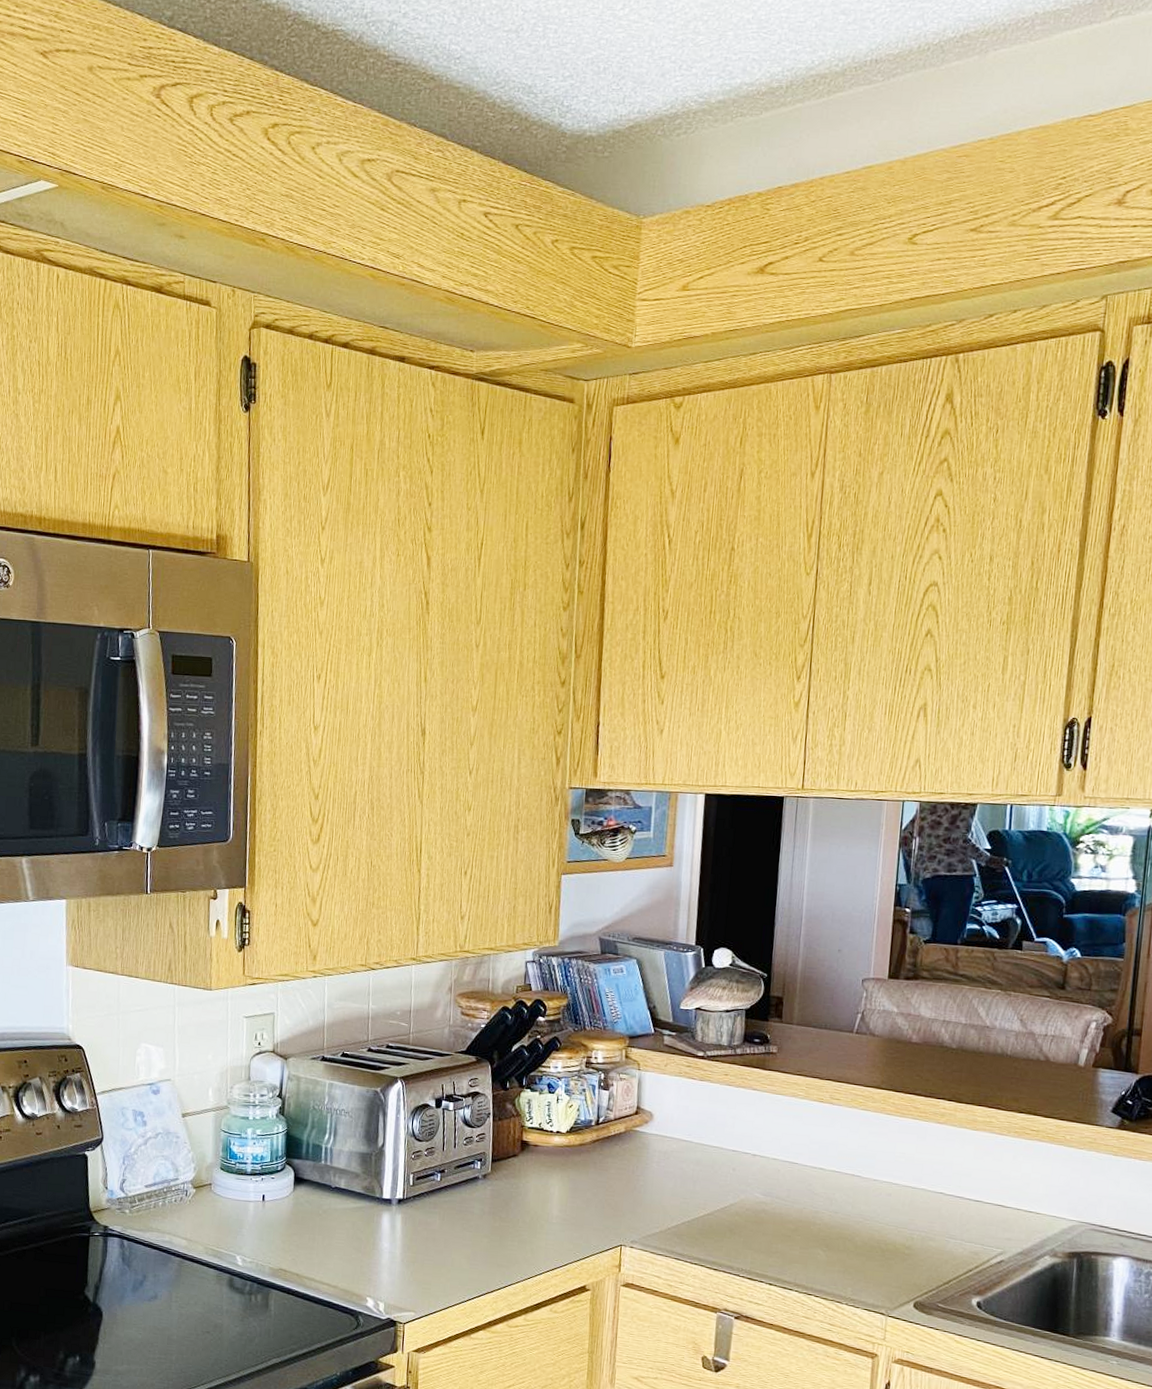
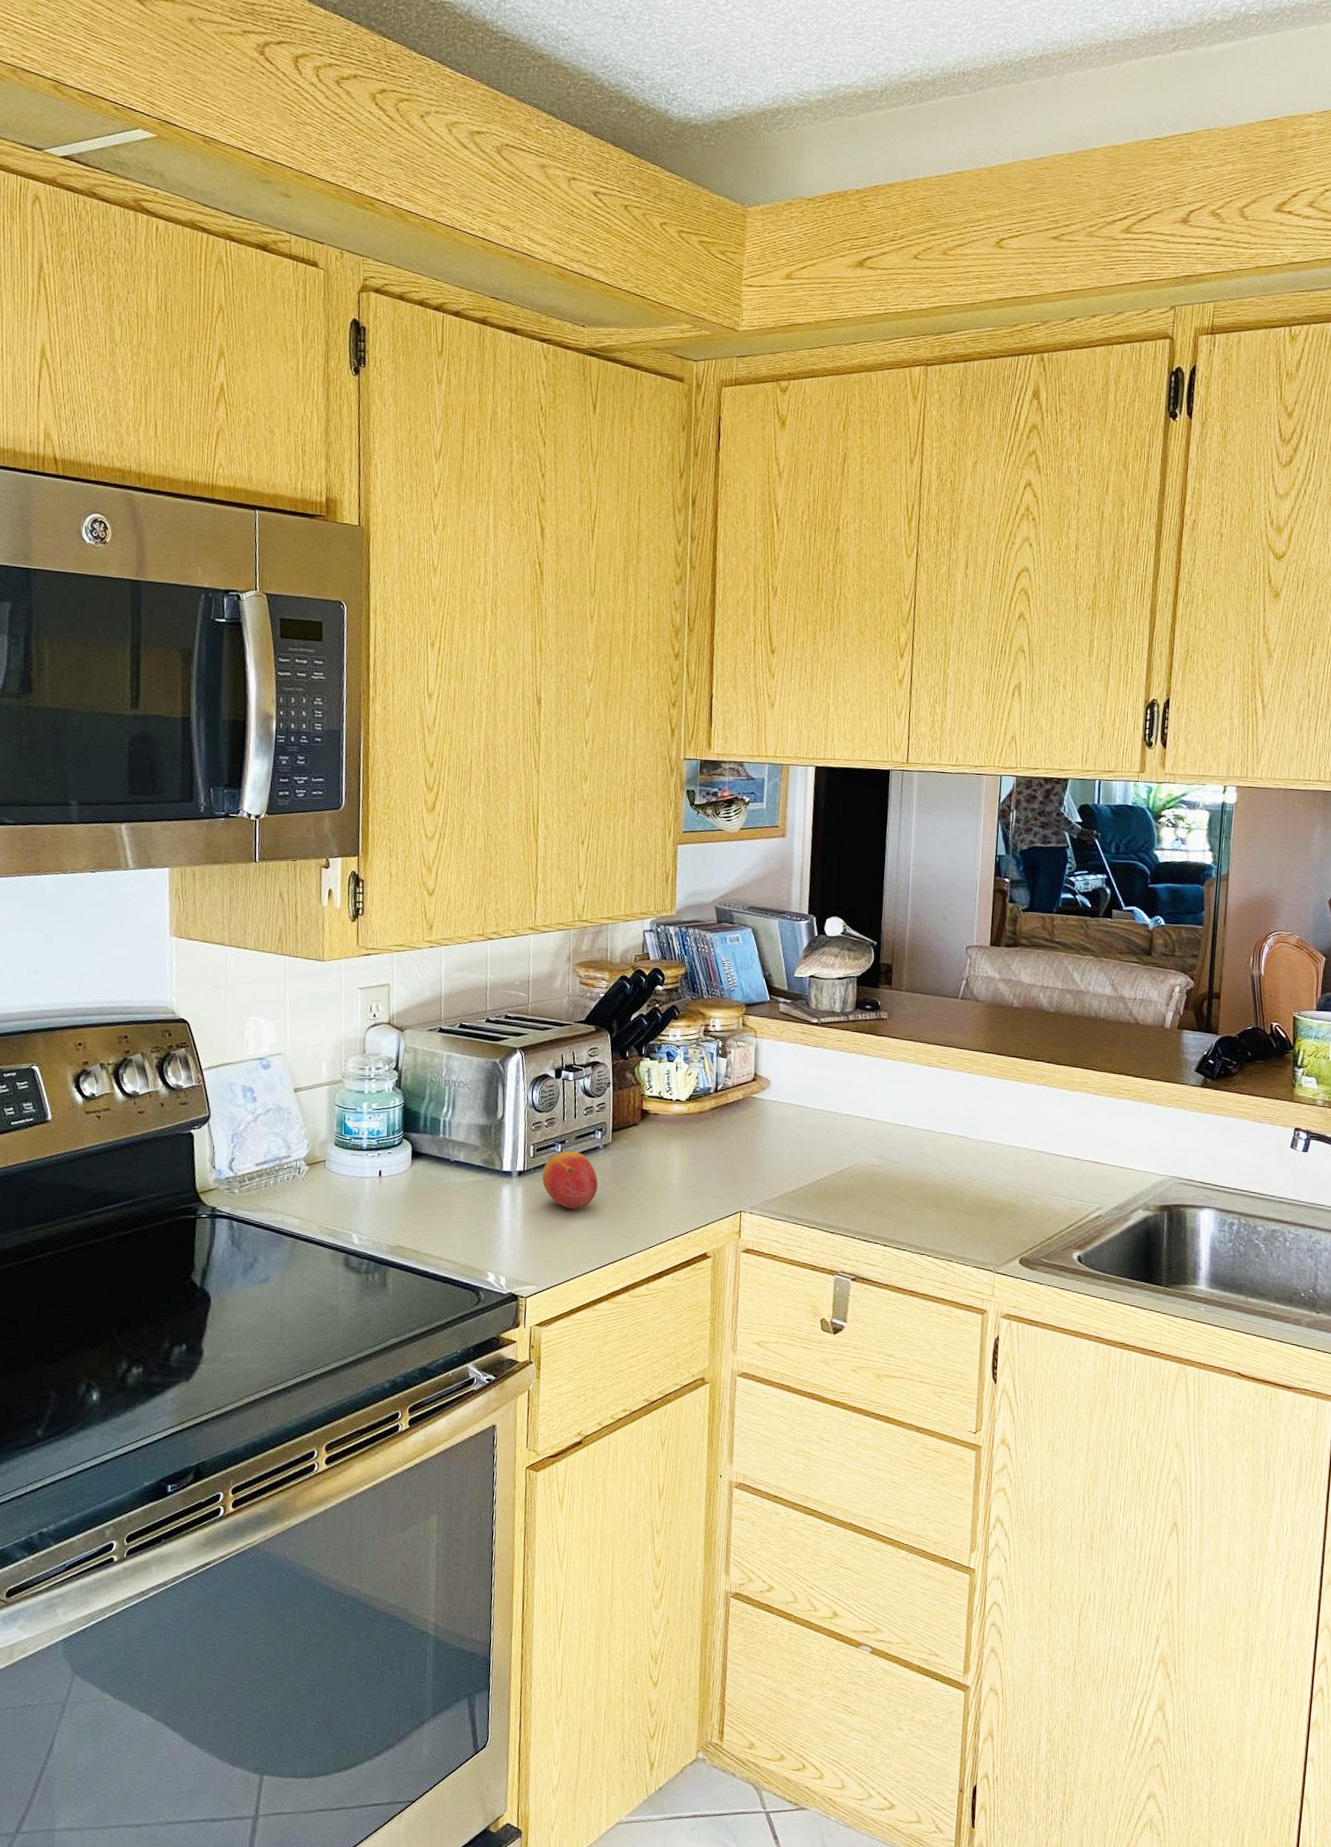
fruit: none [421,1180,477,1239] -> present [542,1151,599,1210]

